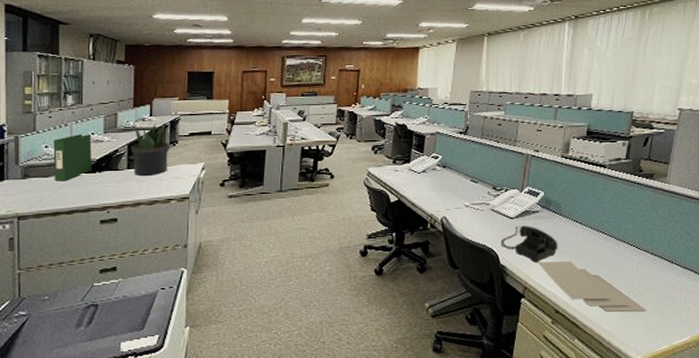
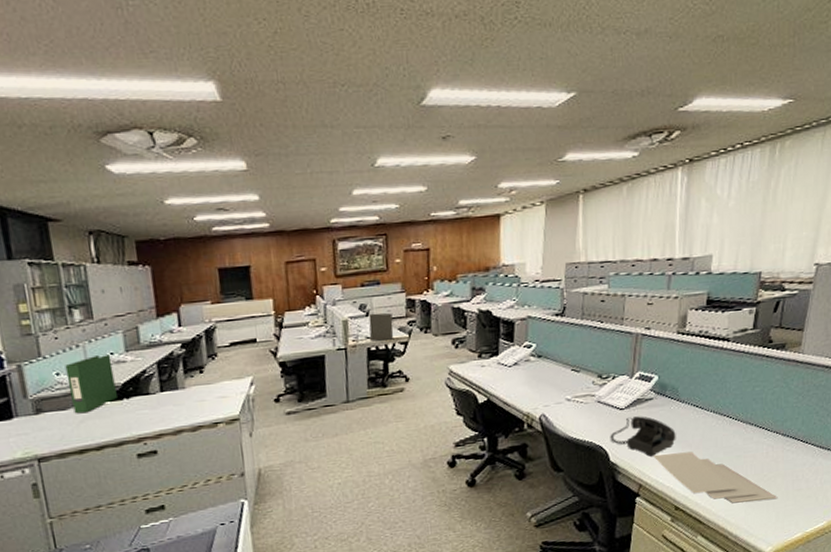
planter: present [131,123,169,176] -> none [160,333,210,399]
binder: none [304,119,325,143] -> present [368,313,394,341]

